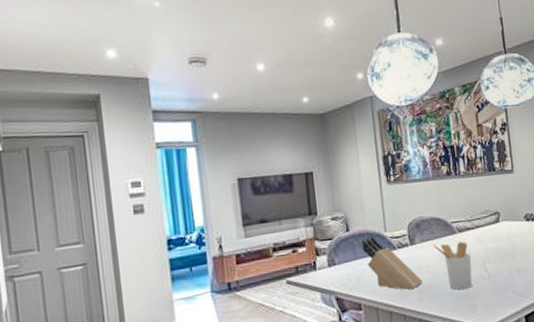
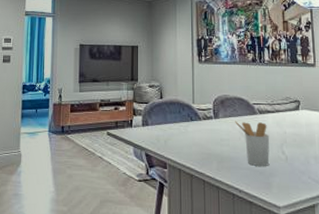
knife block: present [361,236,423,290] -> none [172,106,223,159]

